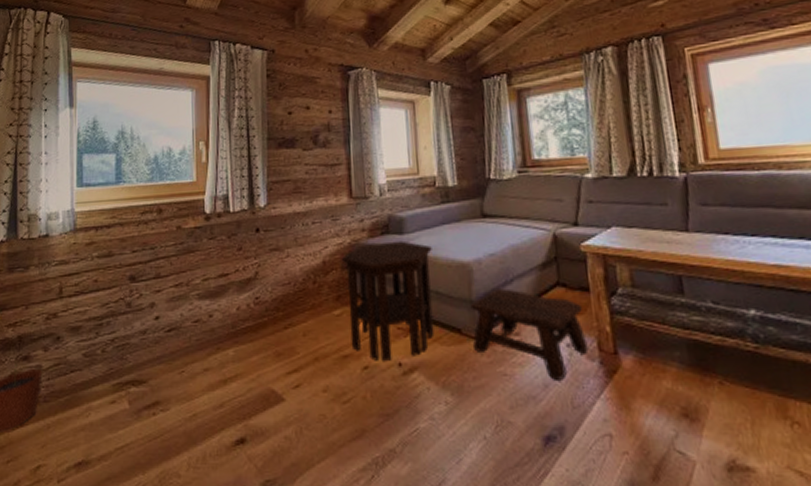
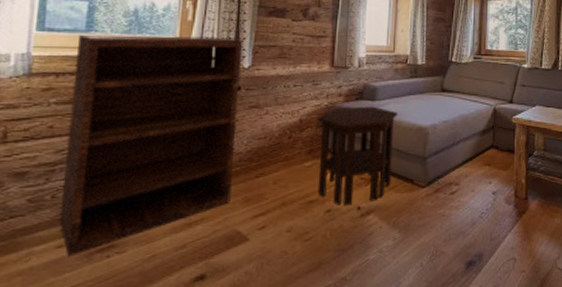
shelving unit: none [109,176,262,414] -> present [59,34,242,258]
stool: present [470,288,589,380] -> none [422,149,508,219]

